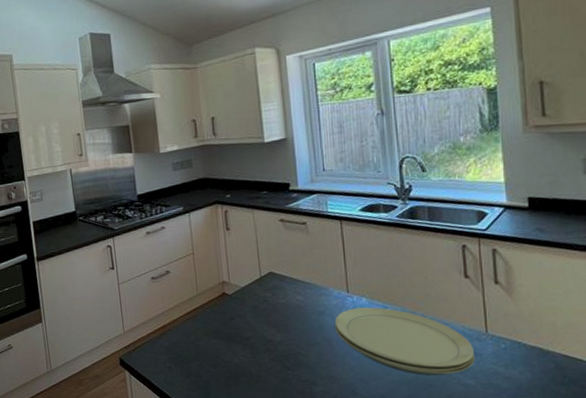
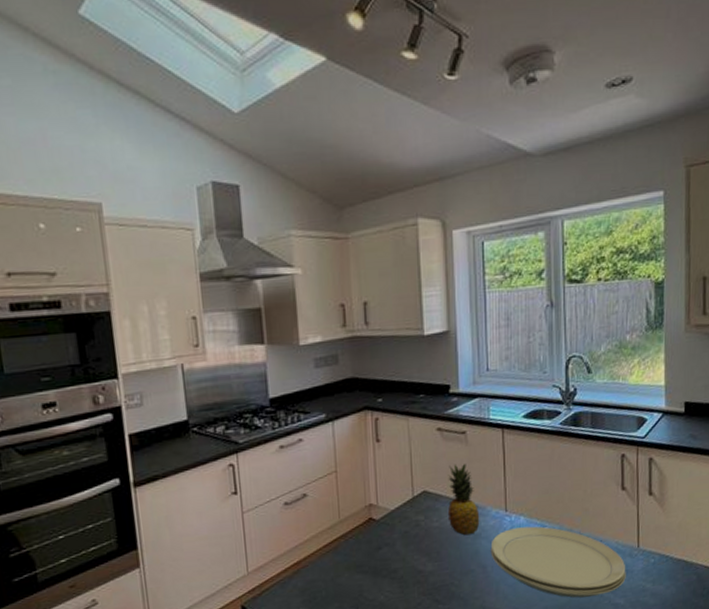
fruit: none [291,250,323,312] -> present [448,464,480,536]

